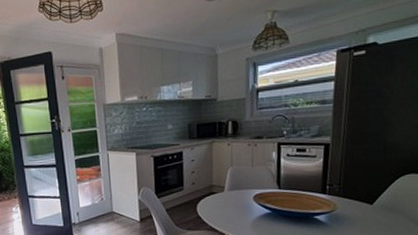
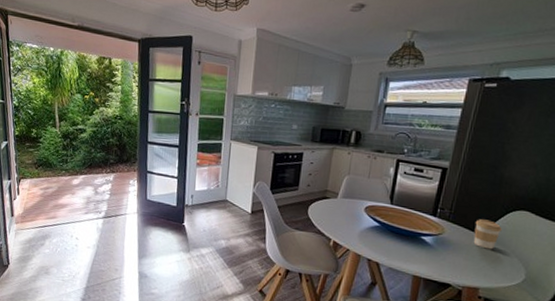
coffee cup: none [366,188,394,218] -> present [473,219,502,250]

